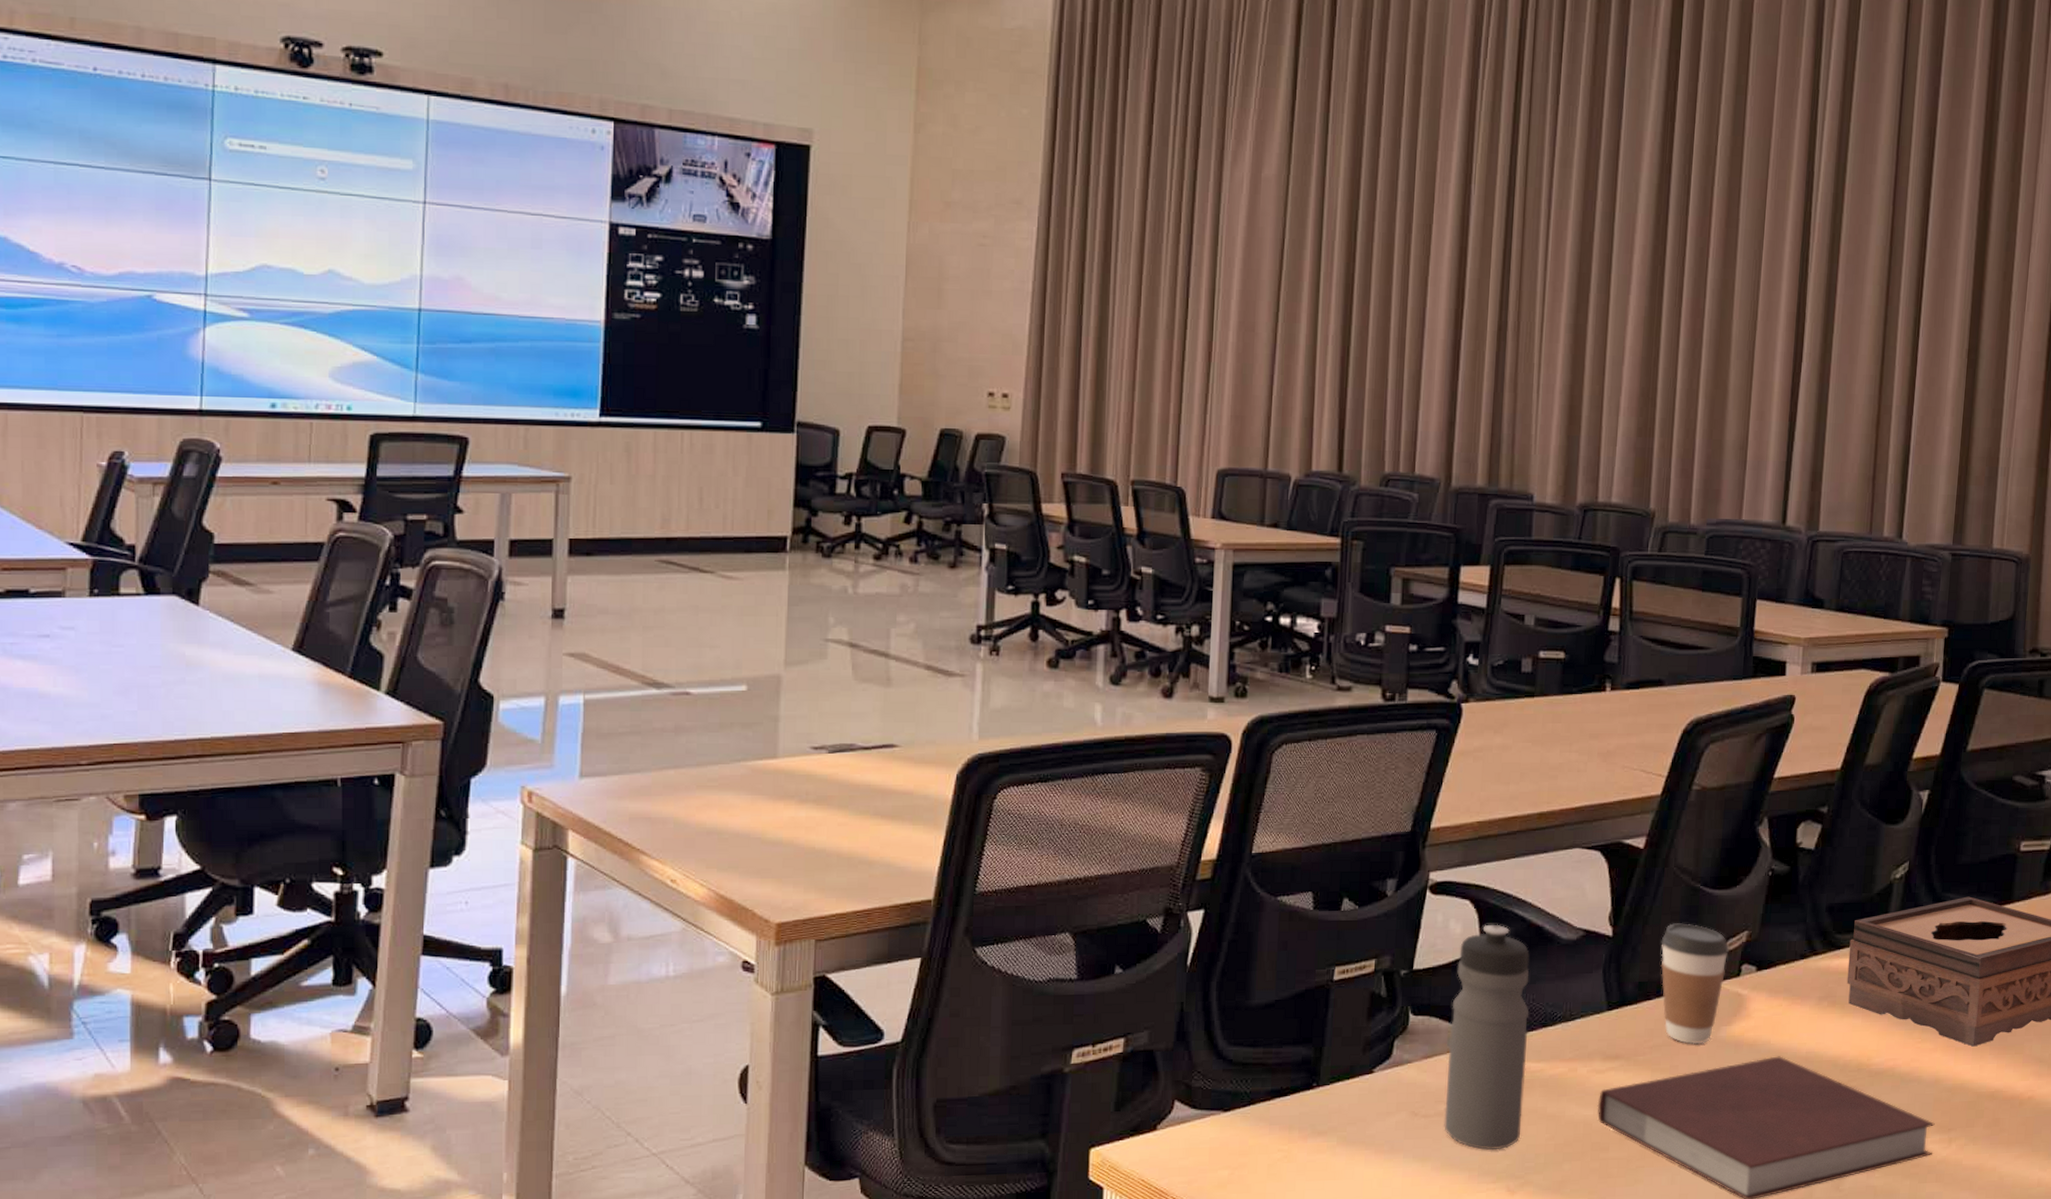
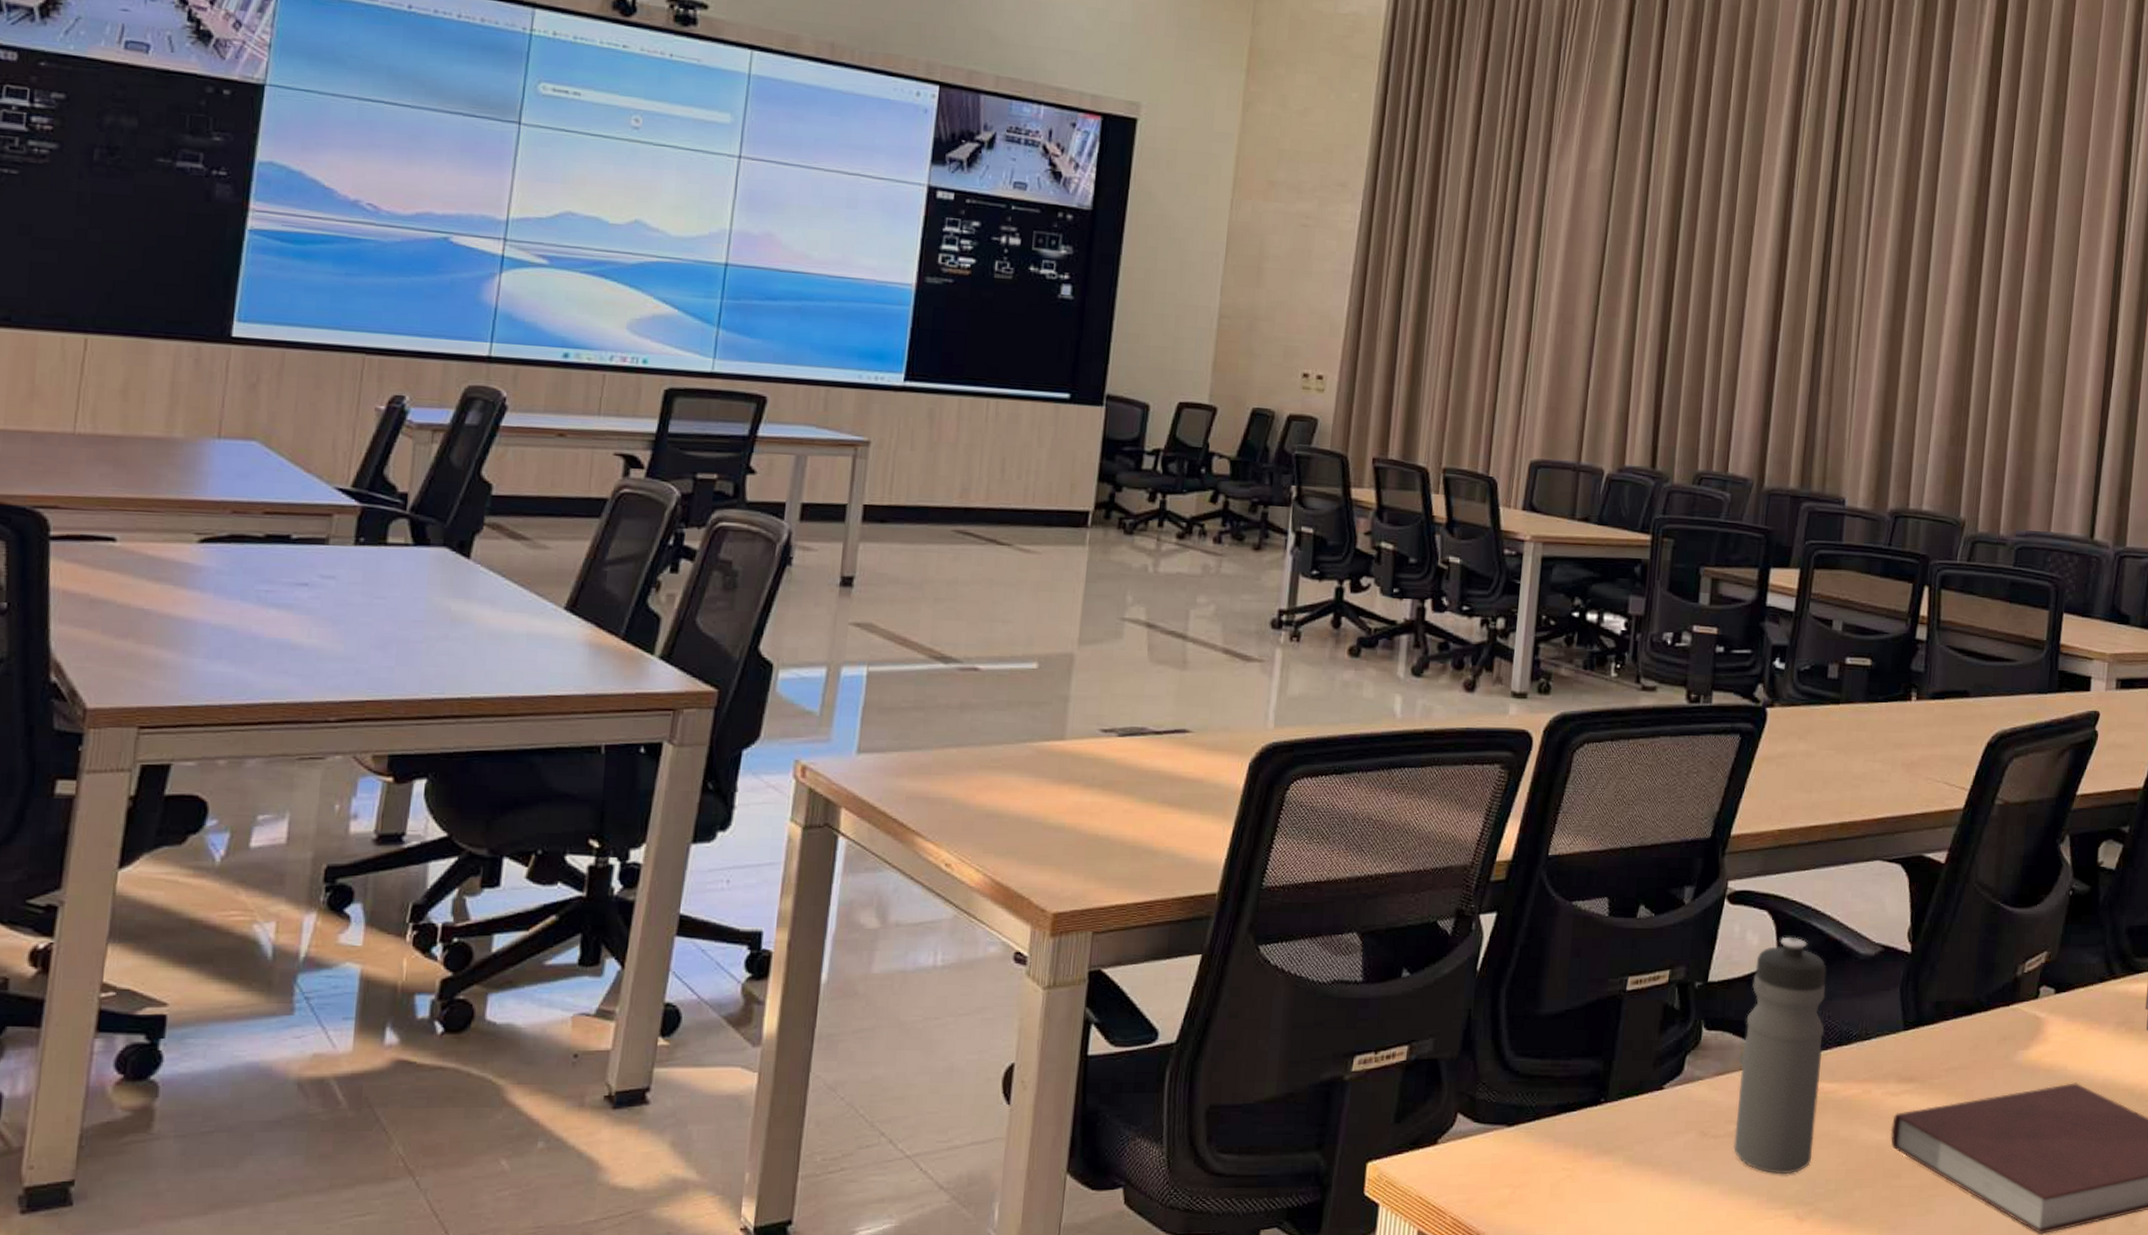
coffee cup: present [1660,923,1729,1045] -> none [1958,941,2028,1069]

